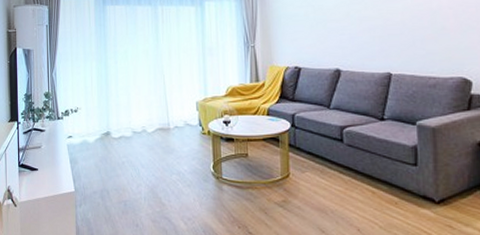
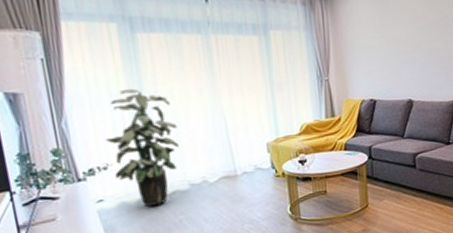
indoor plant: none [79,49,128,146] -> present [106,88,179,207]

